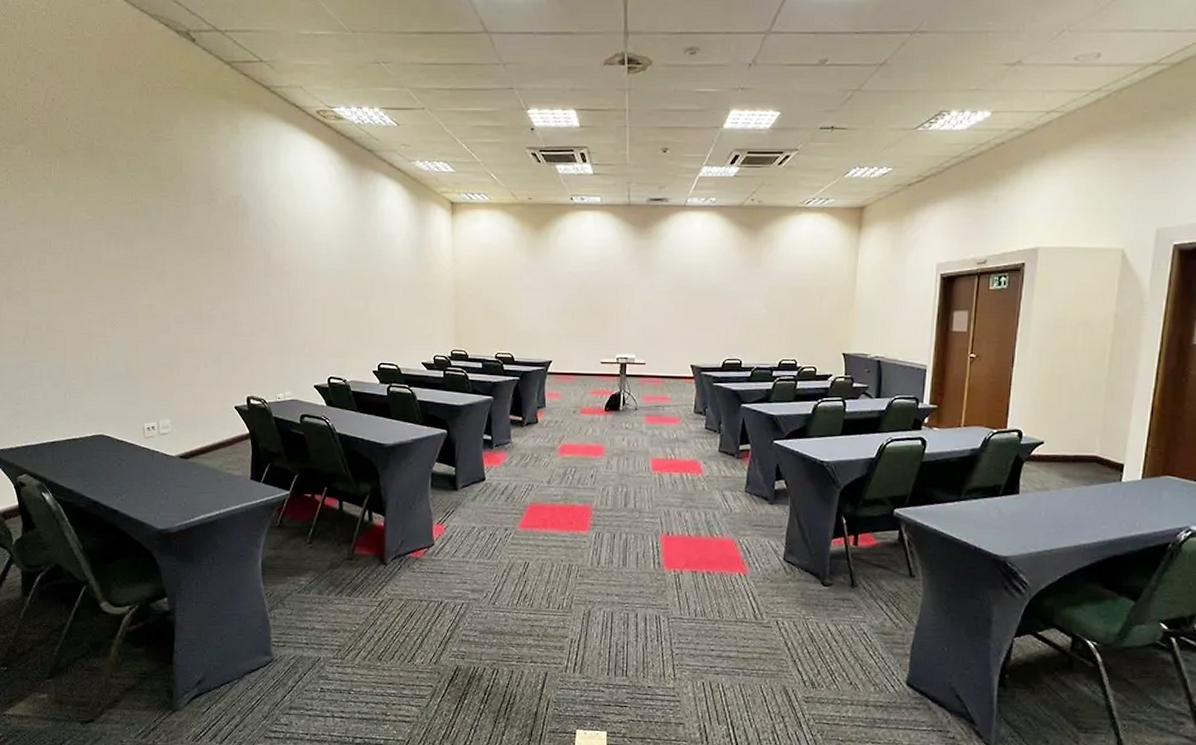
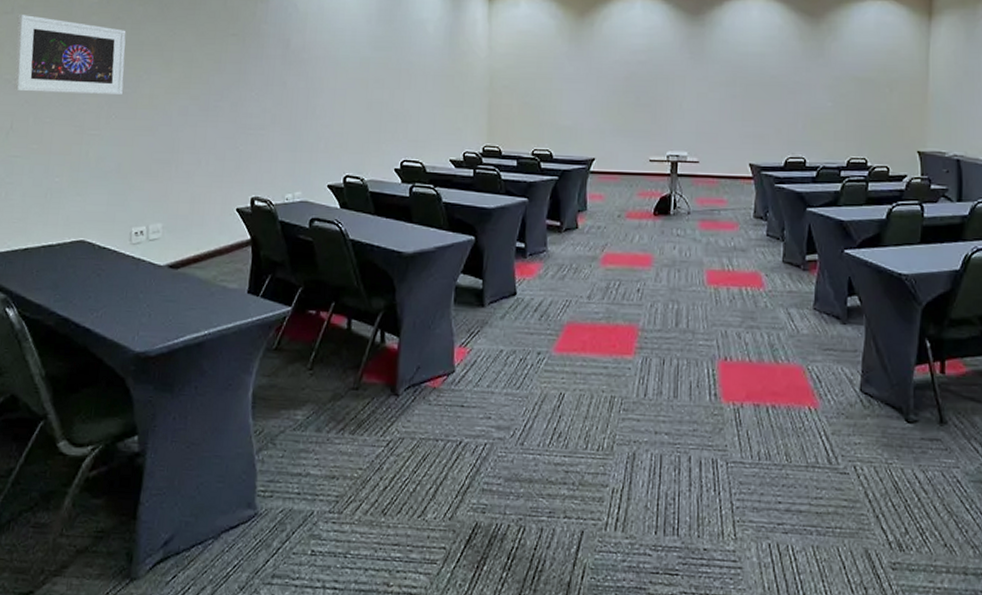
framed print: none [20,231,123,306] -> present [14,15,127,96]

